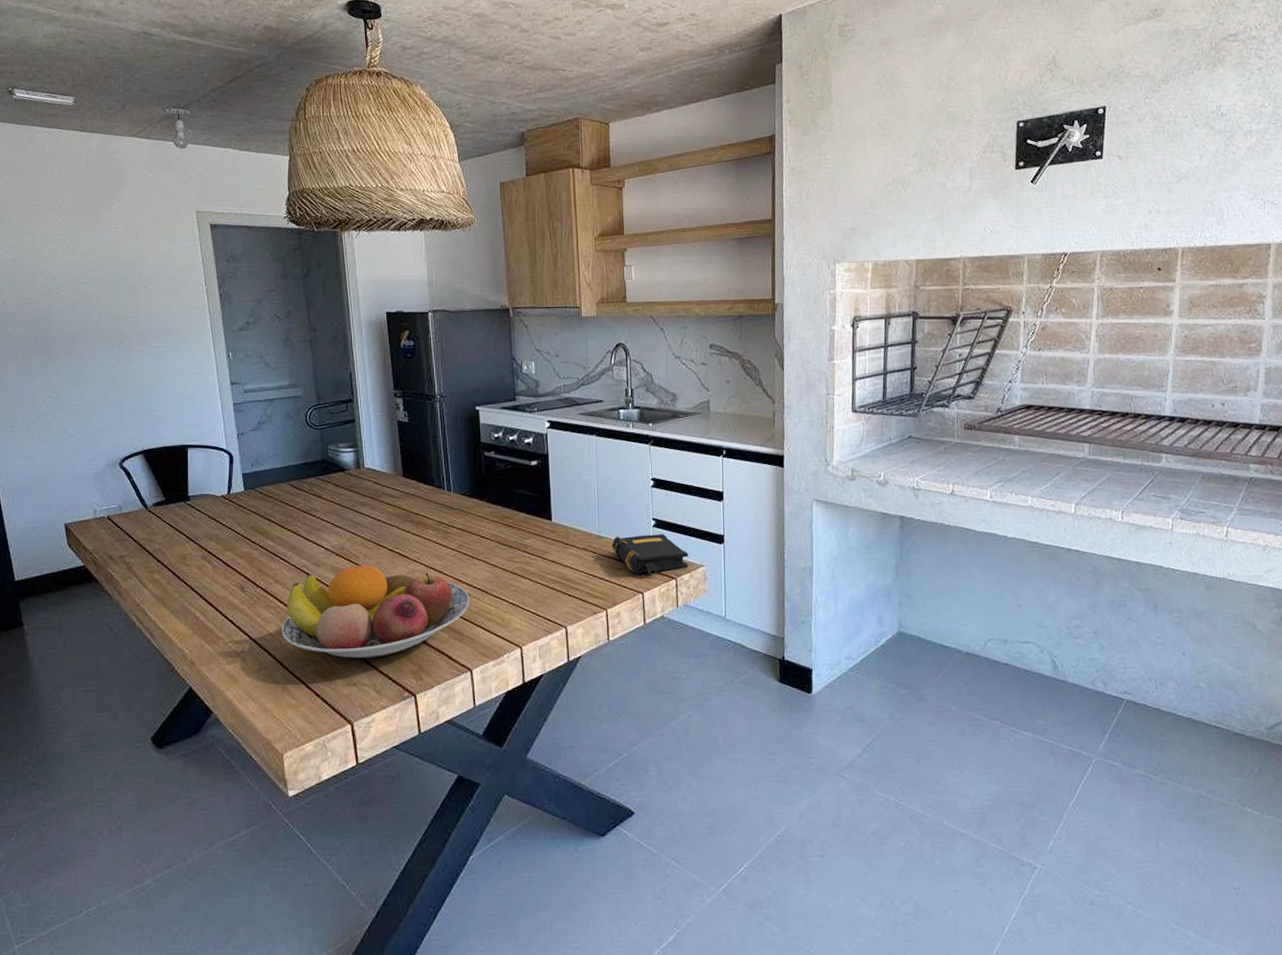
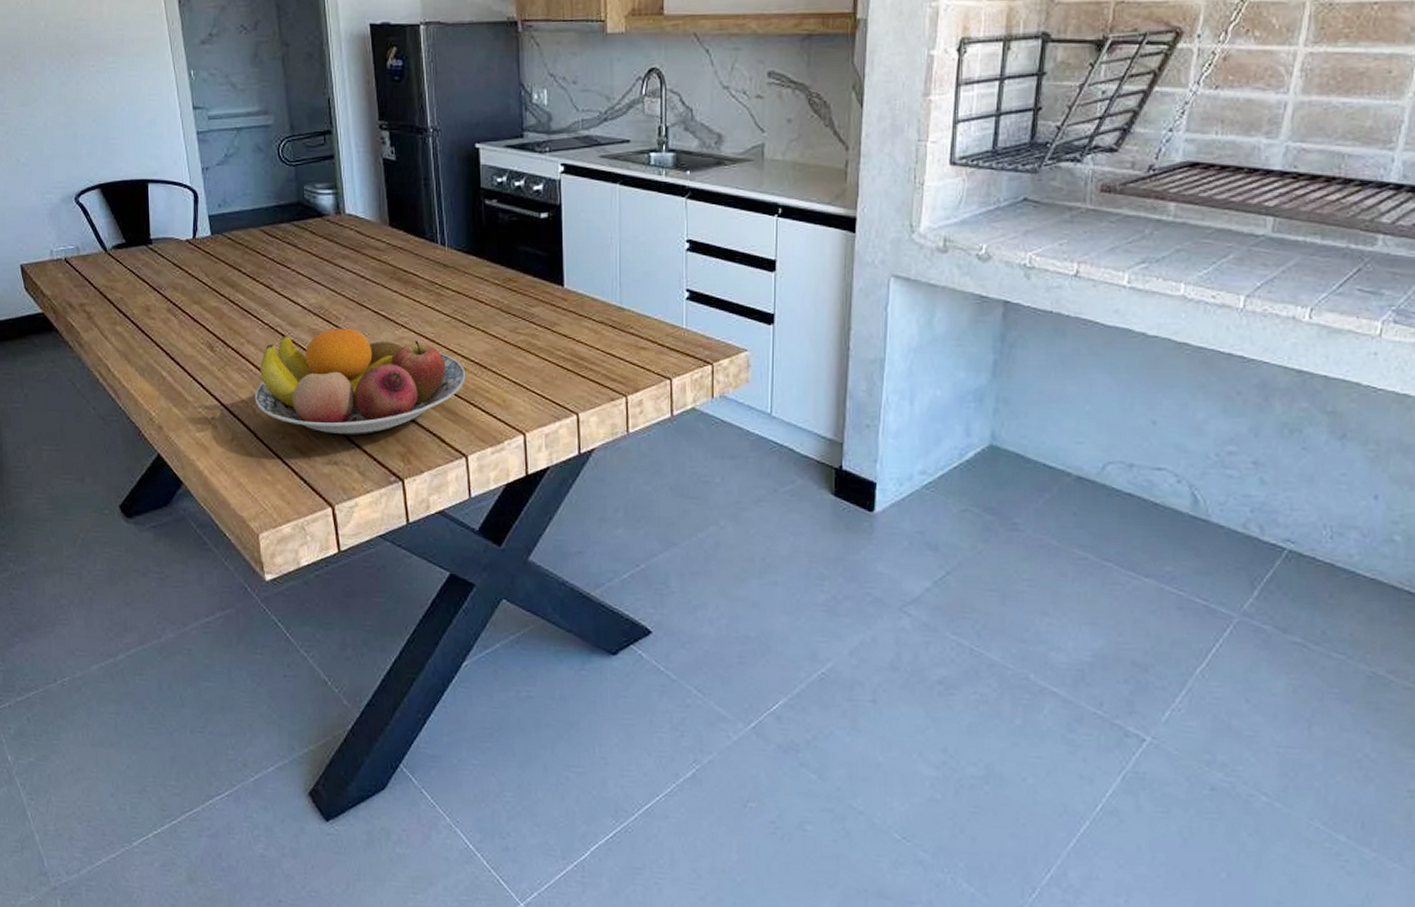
book: present [611,534,689,575] -> none [635,308,730,358]

